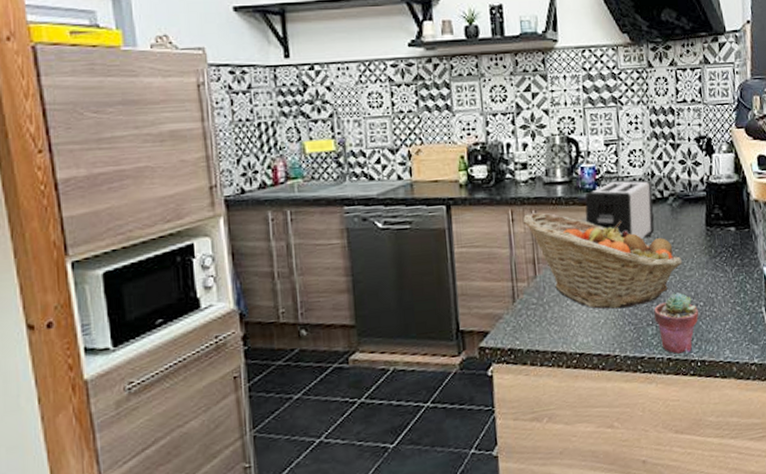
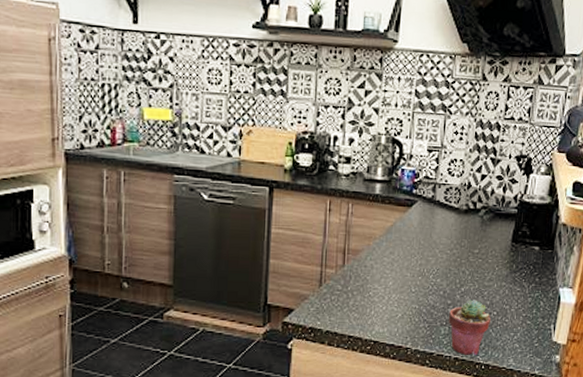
fruit basket: present [523,212,683,309] -> none [340,205,484,307]
toaster: present [585,179,655,239] -> none [398,185,467,245]

